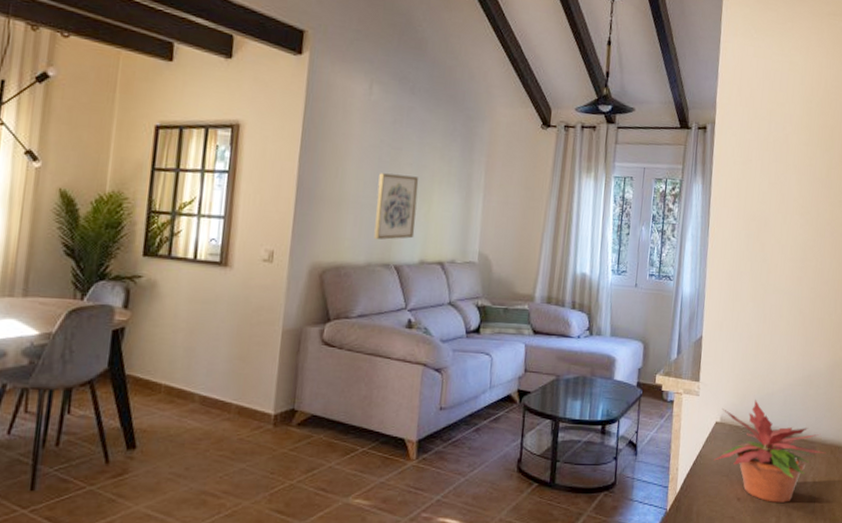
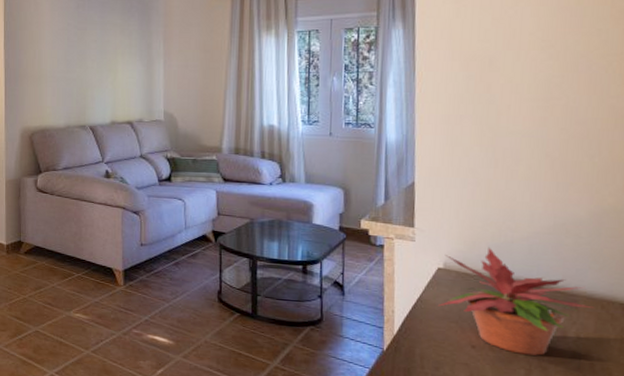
wall art: present [374,173,419,240] -> none [69,51,104,107]

